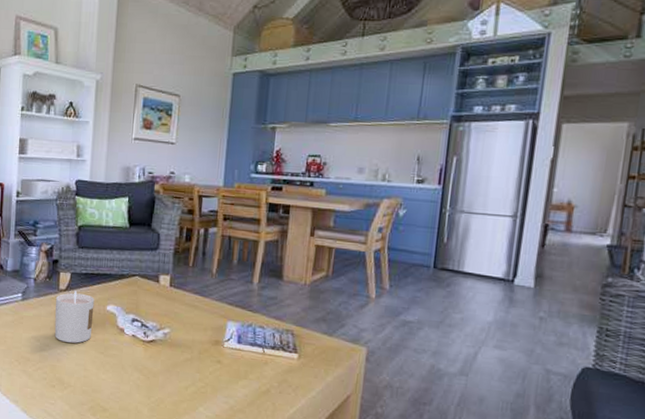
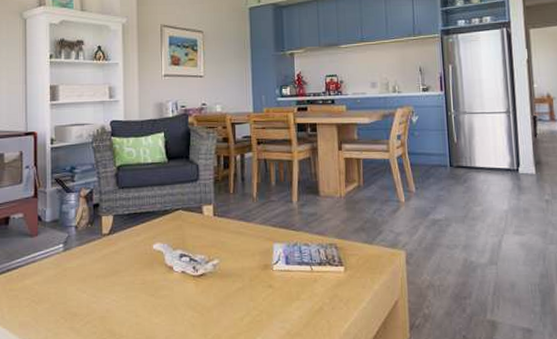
candle: present [54,290,95,343] -> none [99,233,140,289]

